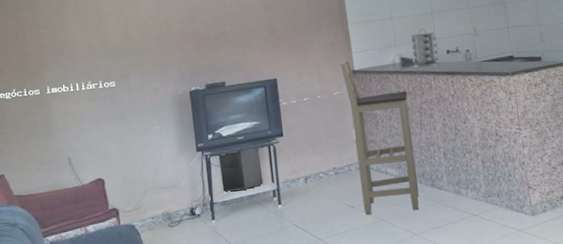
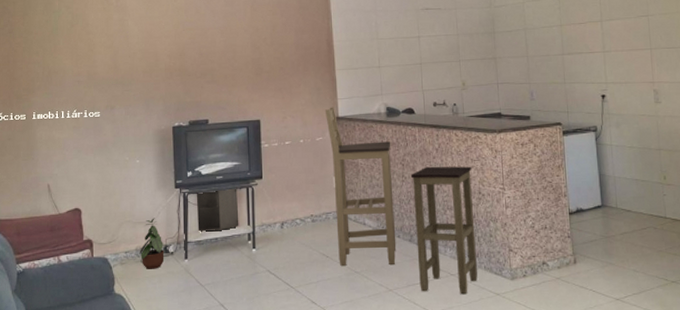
potted plant: none [166,182,192,233] -> present [139,218,166,269]
spice rack: present [410,27,438,66] -> none [397,78,424,117]
bar stool: none [428,109,499,234] -> present [410,166,477,295]

